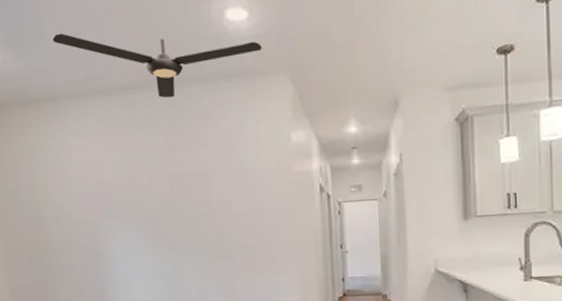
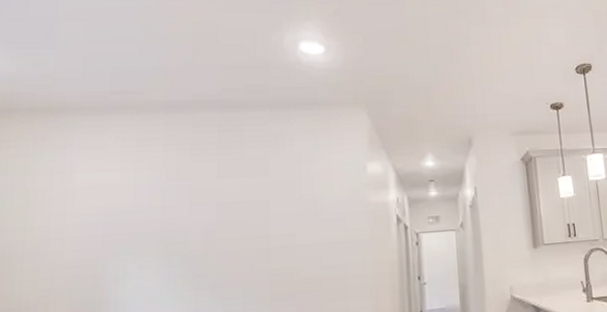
ceiling fan: present [52,33,262,98] -> none [68,38,338,121]

